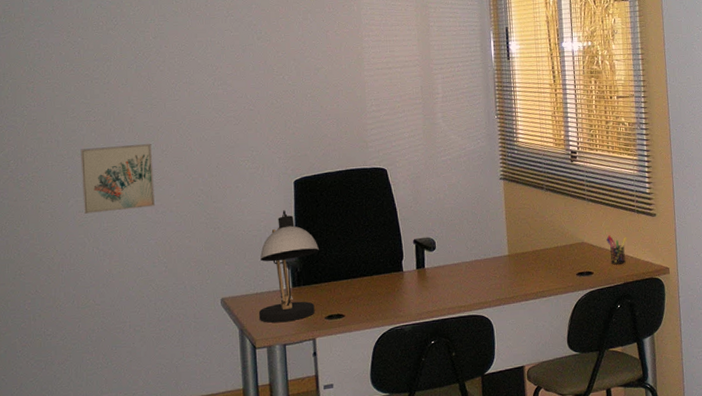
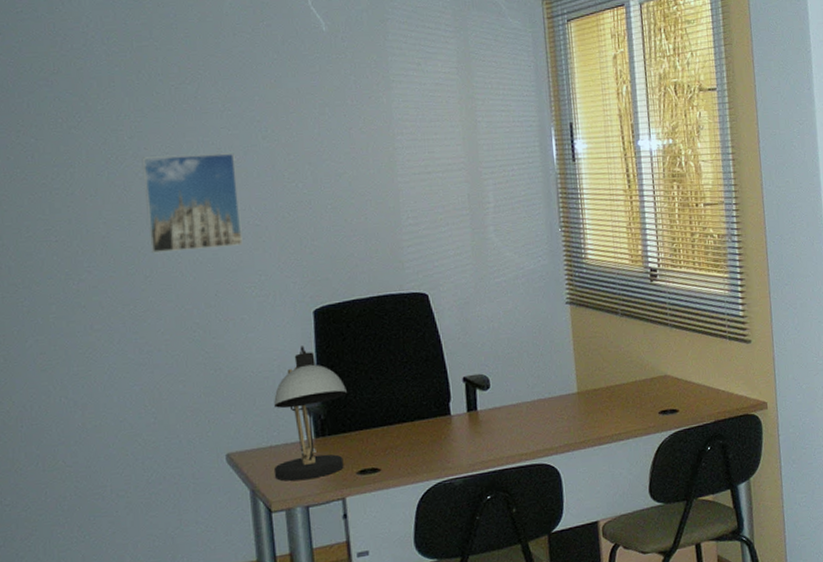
wall art: present [80,144,155,214] -> none [39,269,138,356]
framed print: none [163,50,239,132] -> present [141,153,243,254]
pen holder: present [606,234,627,265] -> none [693,365,718,401]

